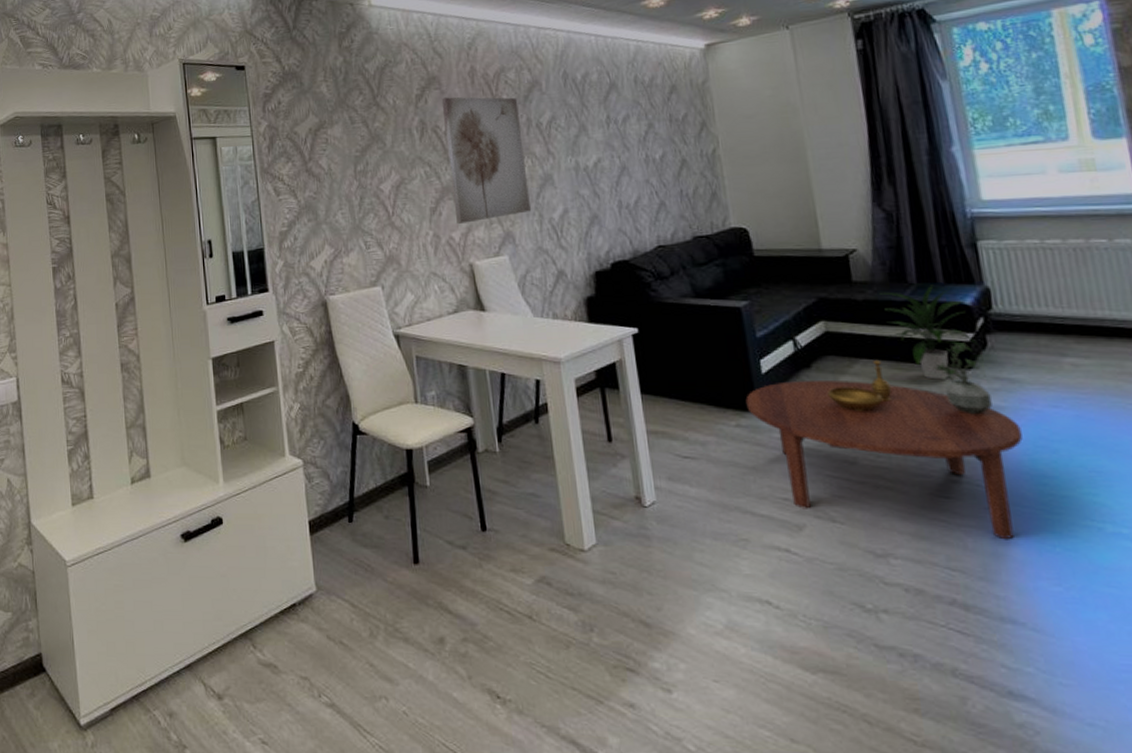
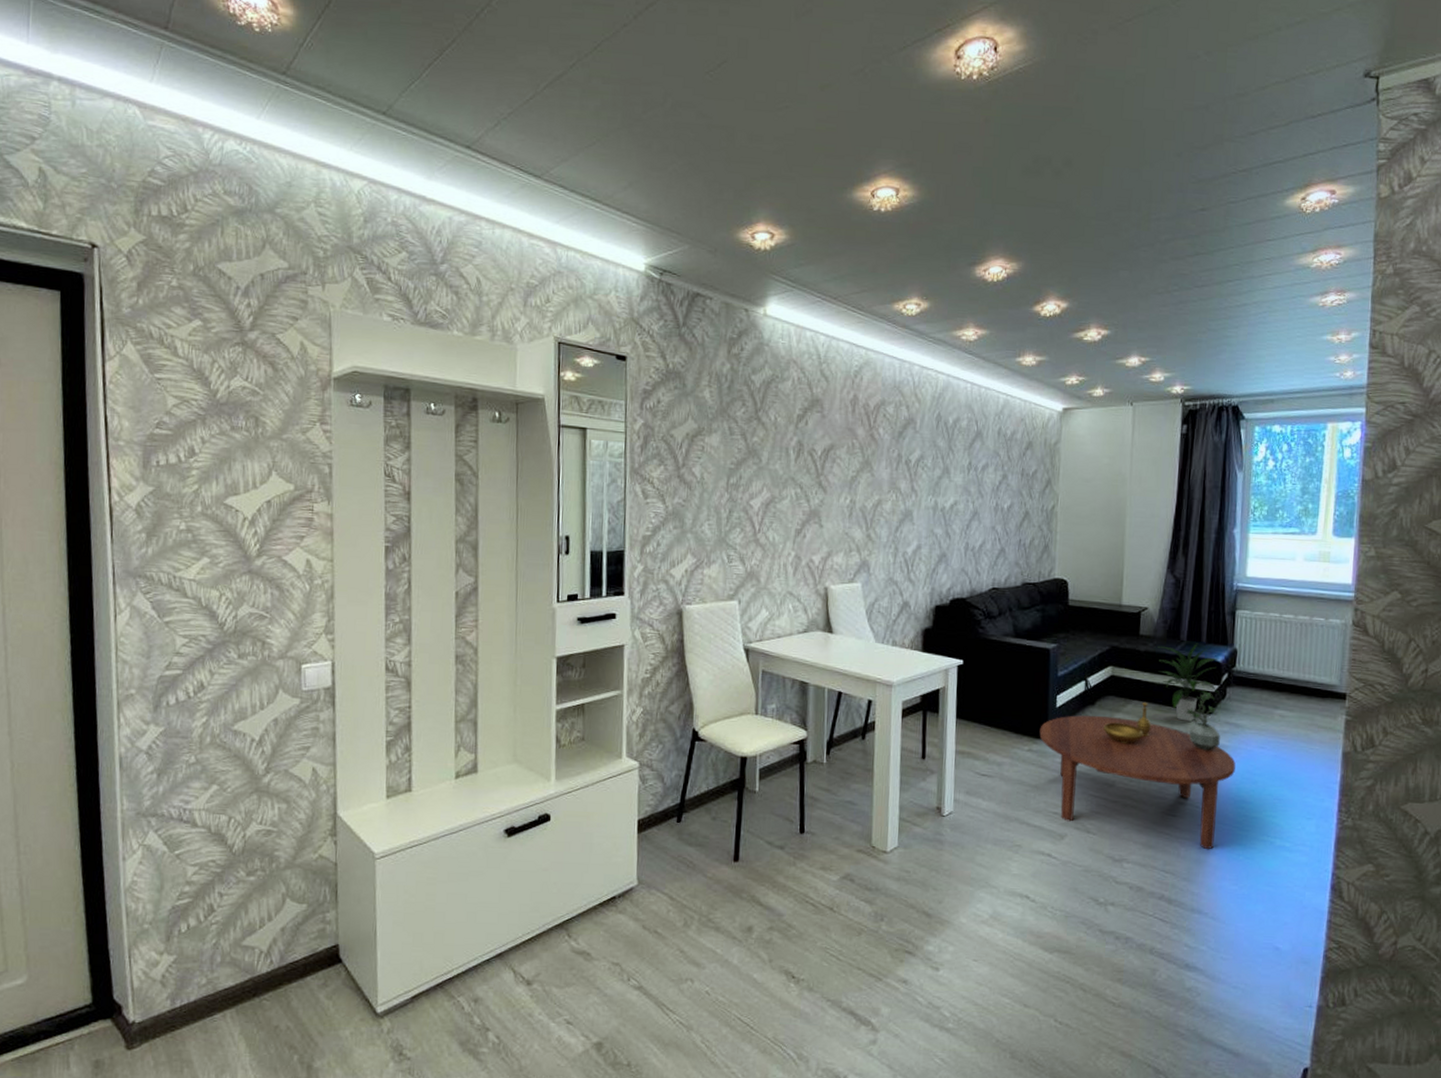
wall art: present [441,97,531,224] -> none [818,422,892,548]

